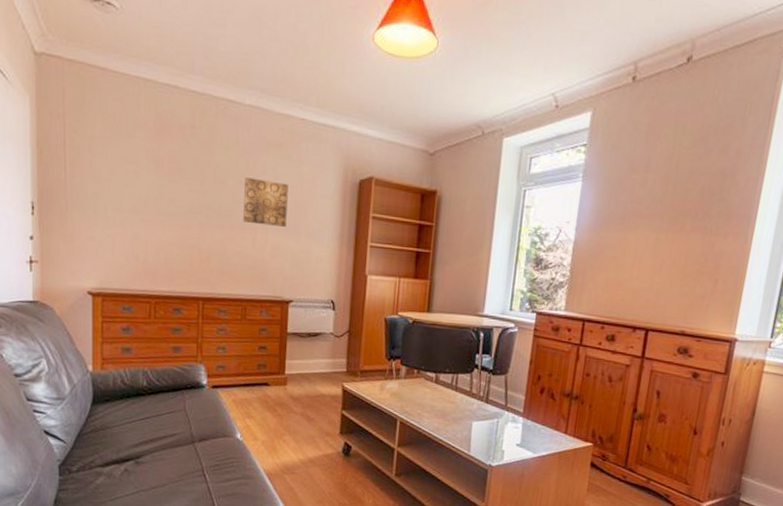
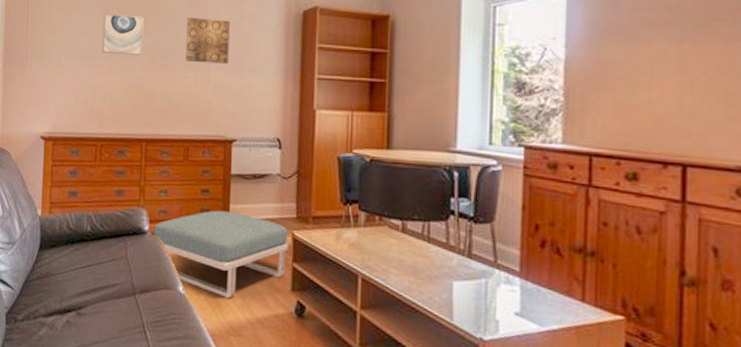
wall art: none [153,166,199,214] -> present [102,14,144,56]
footstool: none [212,365,339,442] -> present [154,210,288,298]

